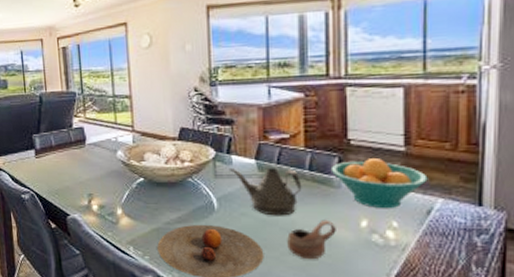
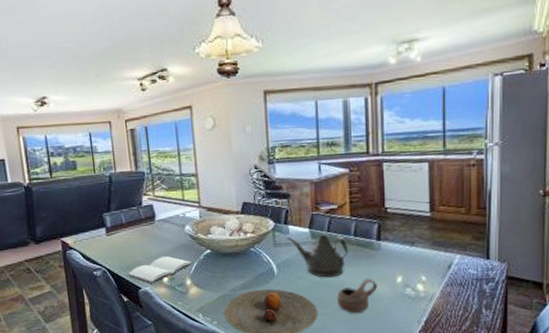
book: none [55,183,125,211] -> present [126,256,193,284]
fruit bowl: present [330,158,428,209] -> none [372,223,448,266]

